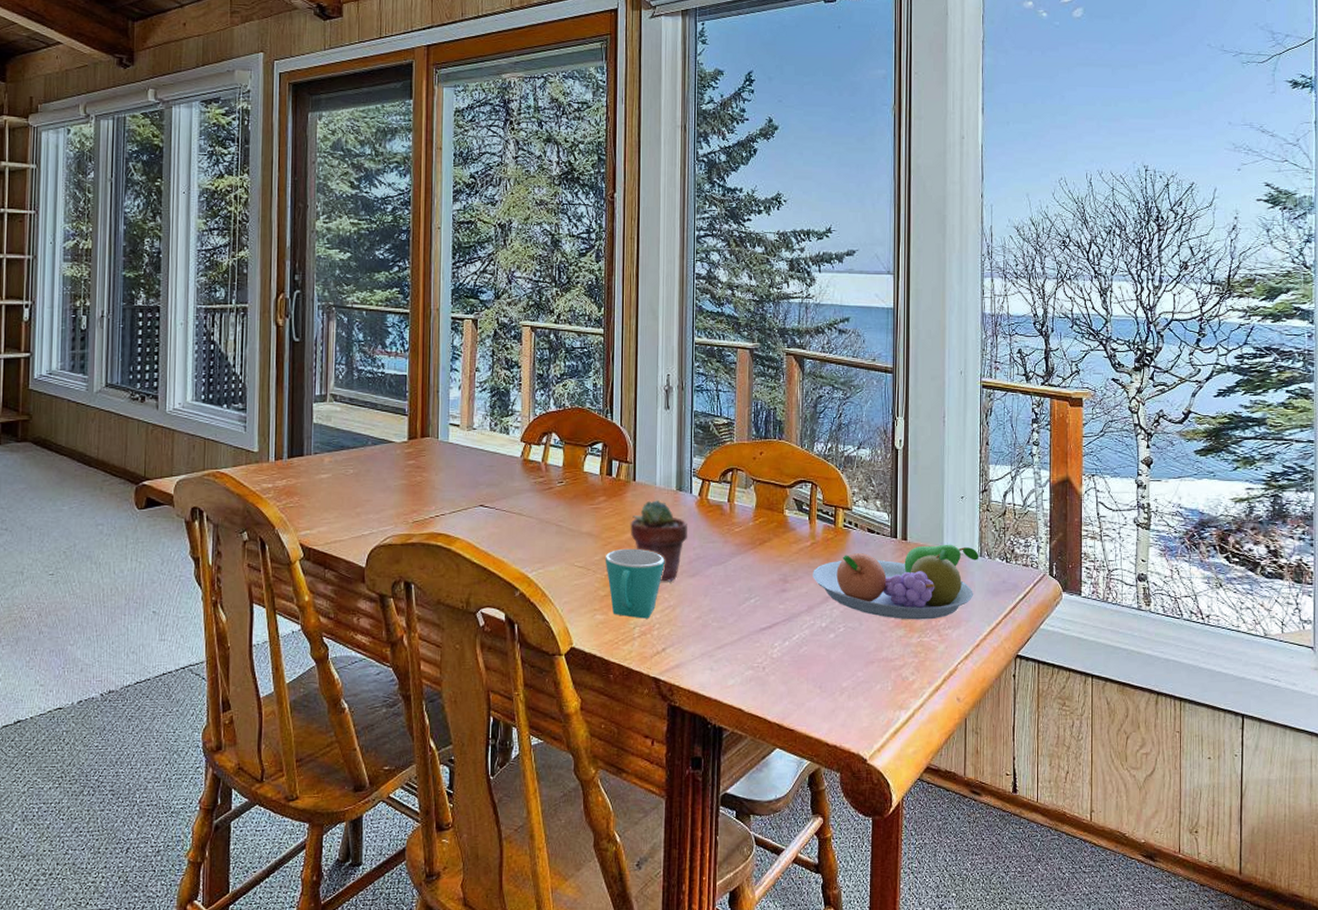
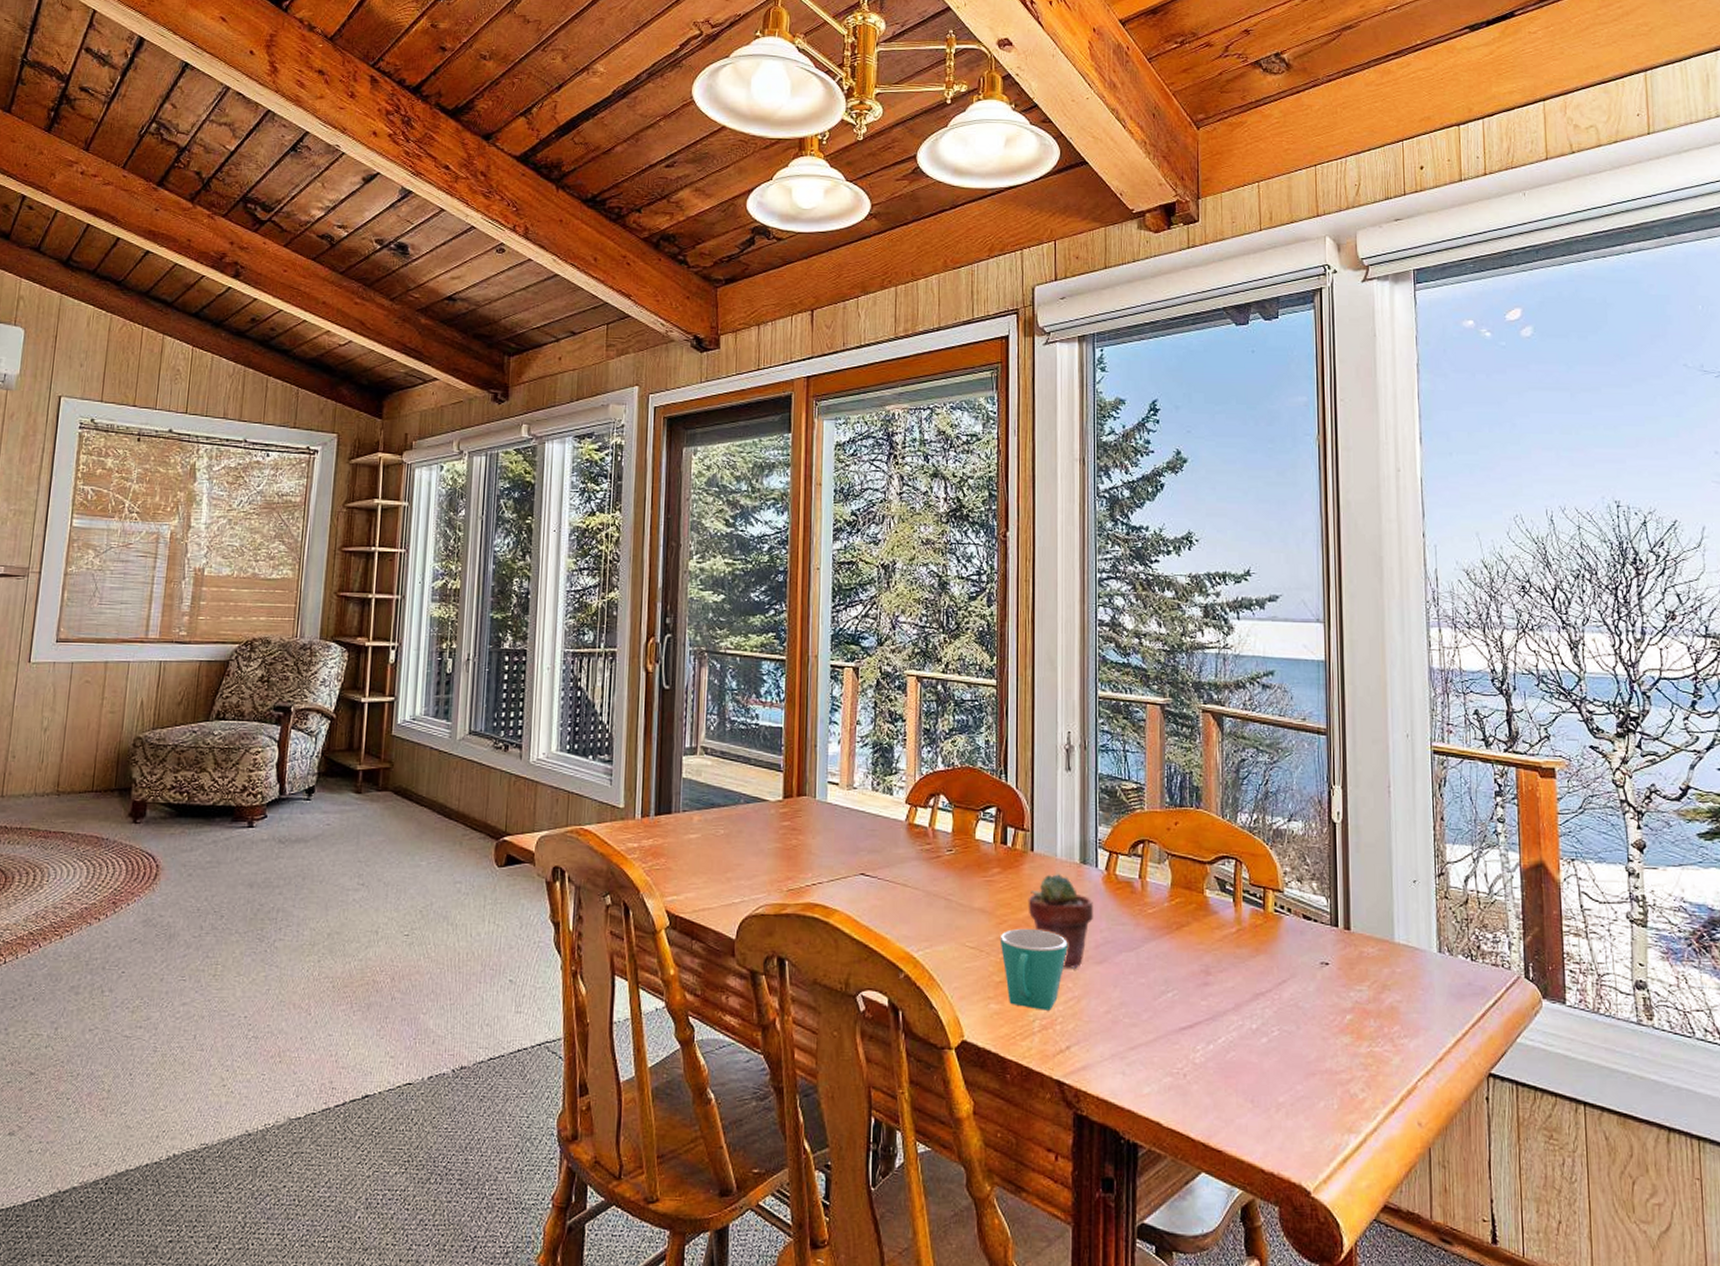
fruit bowl: present [813,544,979,620] -> none [1239,936,1438,1026]

